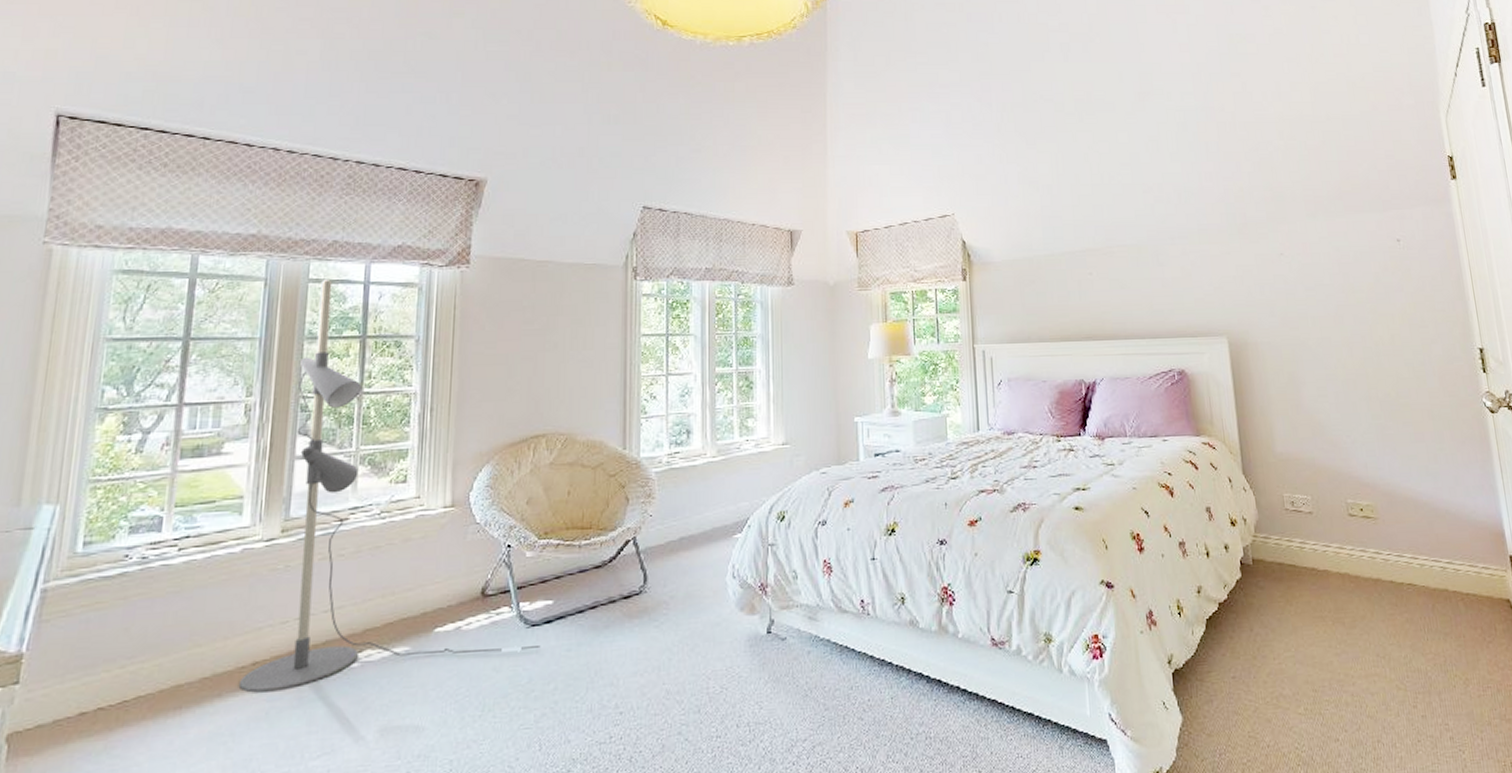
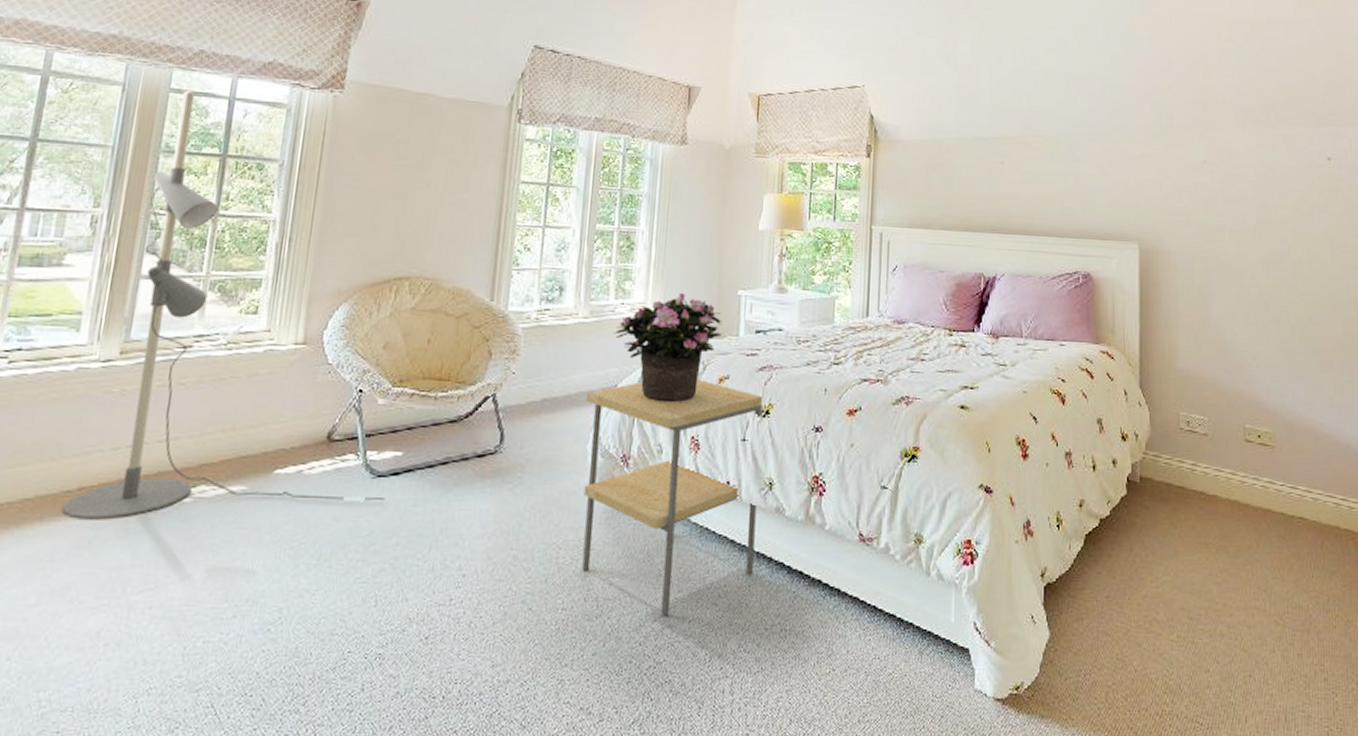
side table: none [722,505,894,735] -> present [582,380,763,617]
potted flower: none [741,425,844,531] -> present [613,293,723,403]

